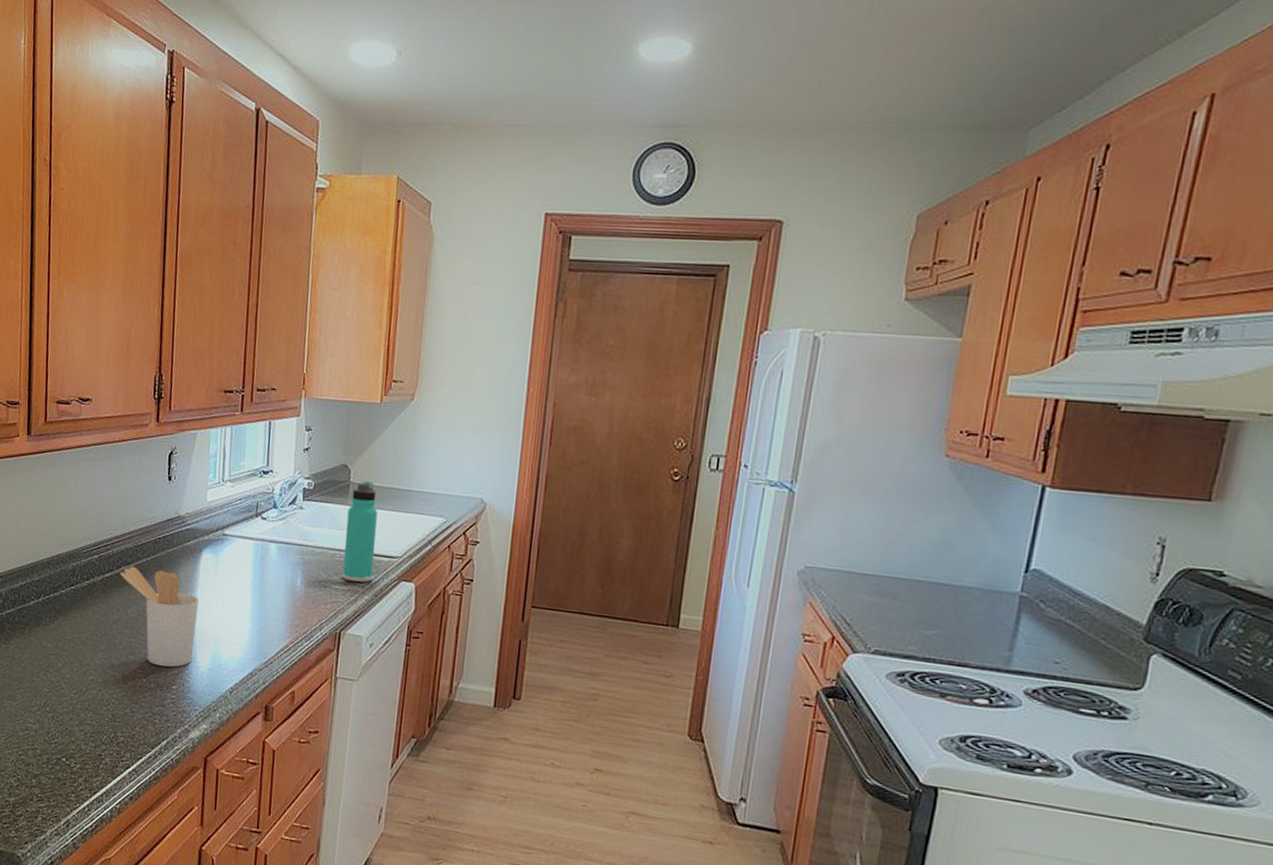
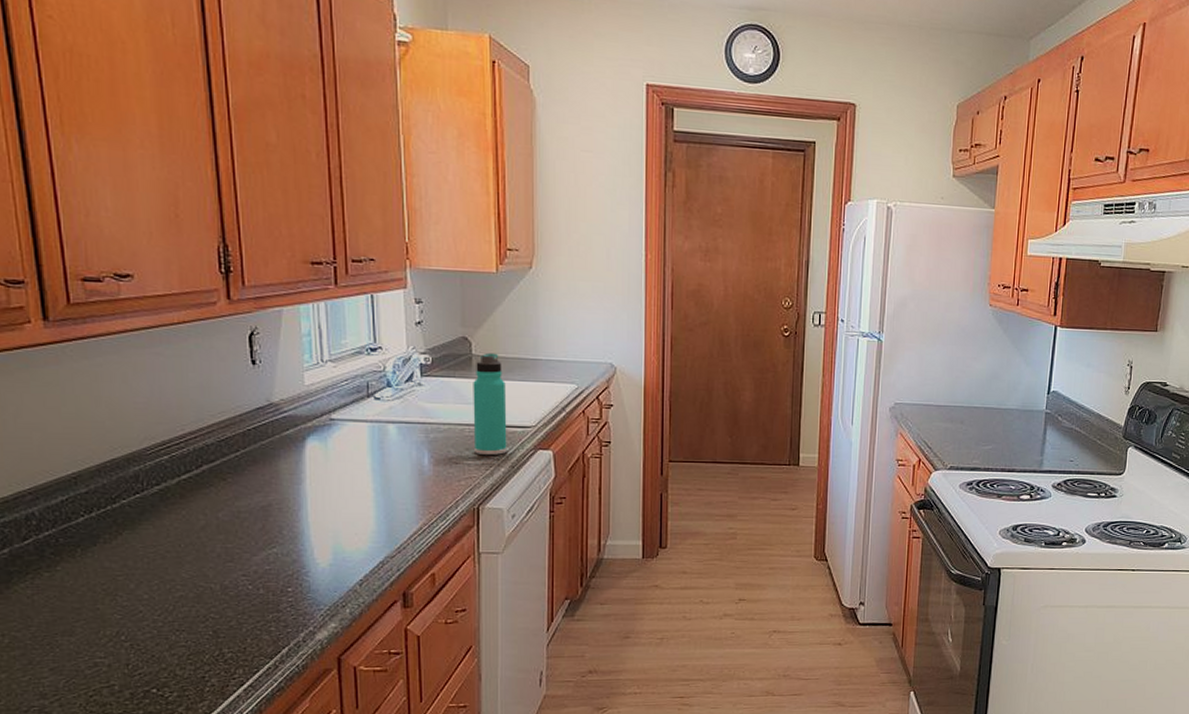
utensil holder: present [120,566,199,667] -> none [201,463,309,568]

